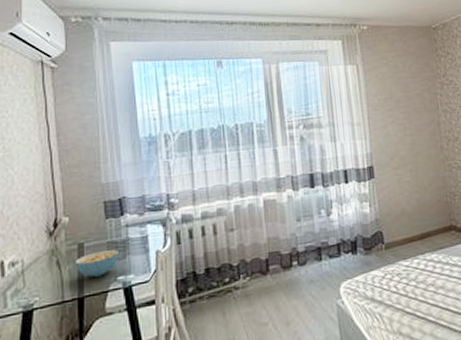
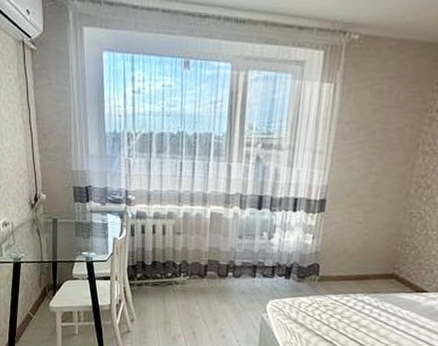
cereal bowl: present [75,250,119,277] -> none [50,228,84,249]

